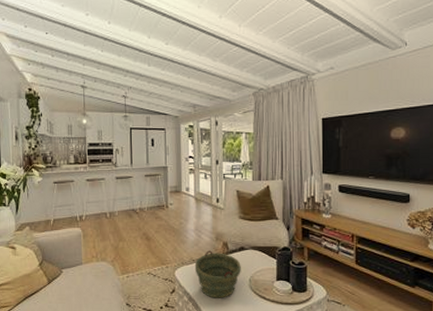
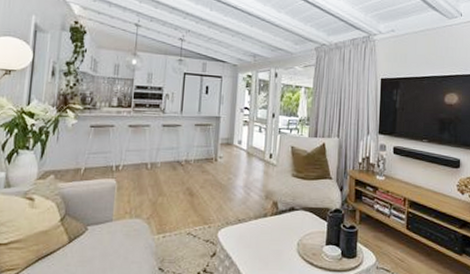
bowl: present [194,250,241,298] -> none [240,210,290,264]

